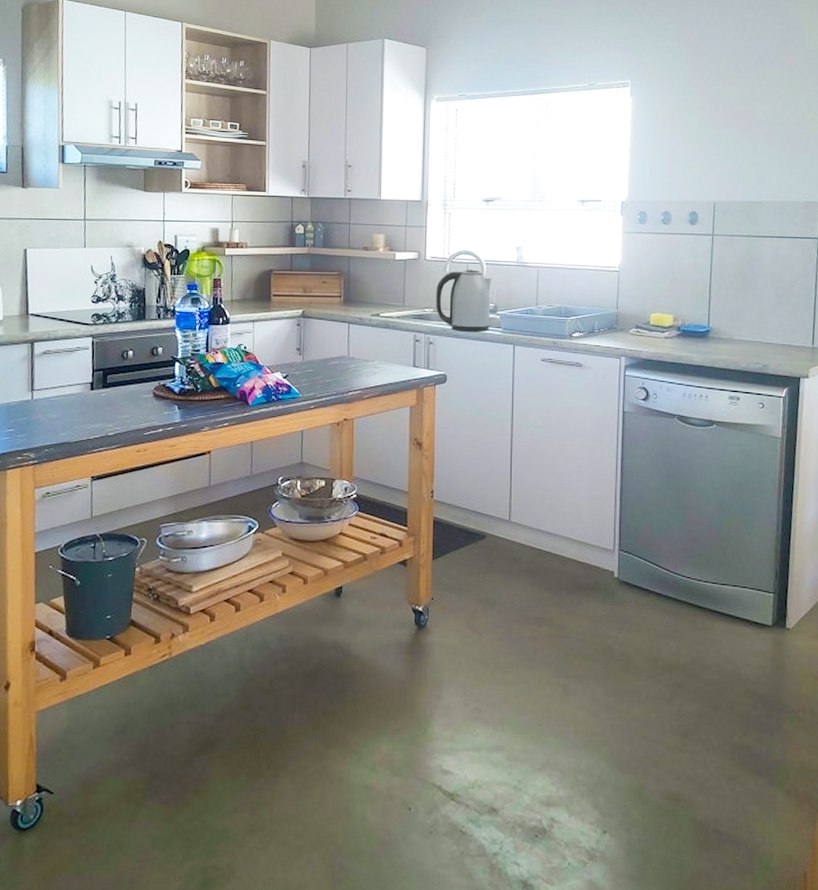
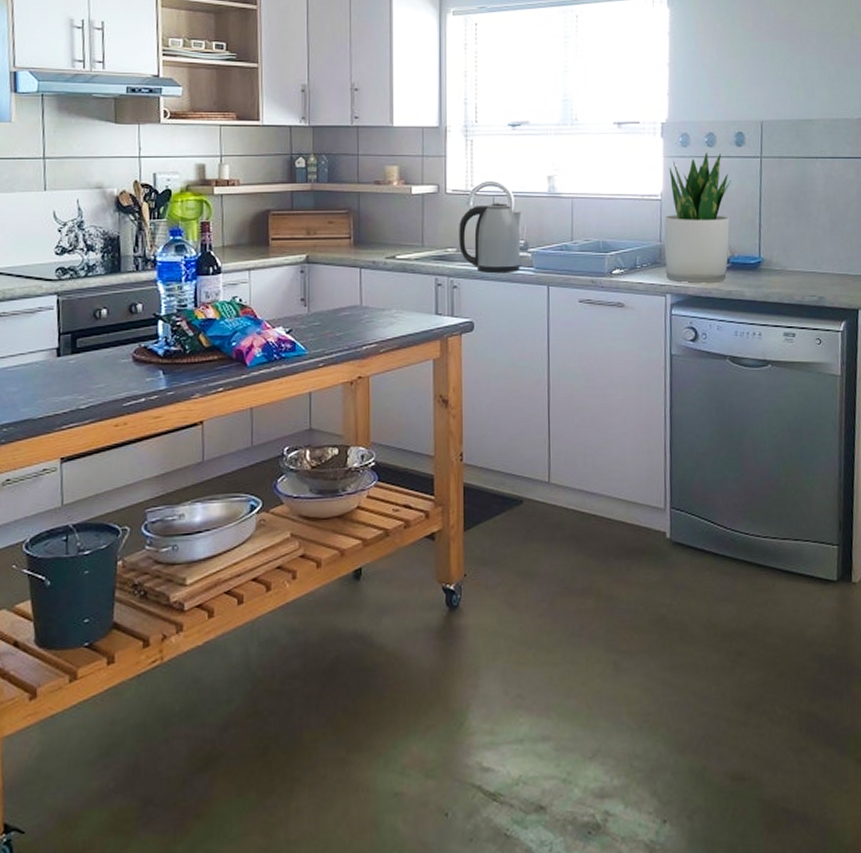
planter: none [620,229,684,349] -> present [664,152,731,284]

